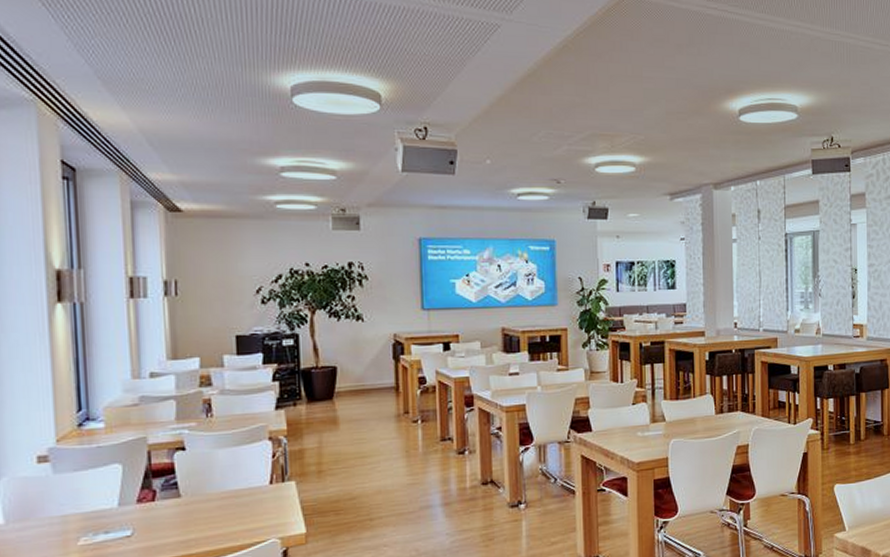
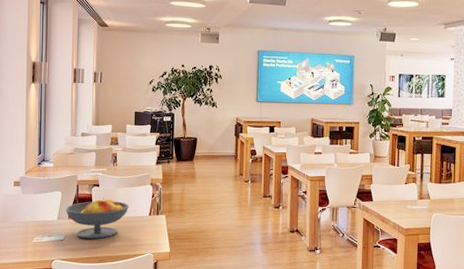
fruit bowl: none [130,465,237,530] -> present [65,197,130,239]

